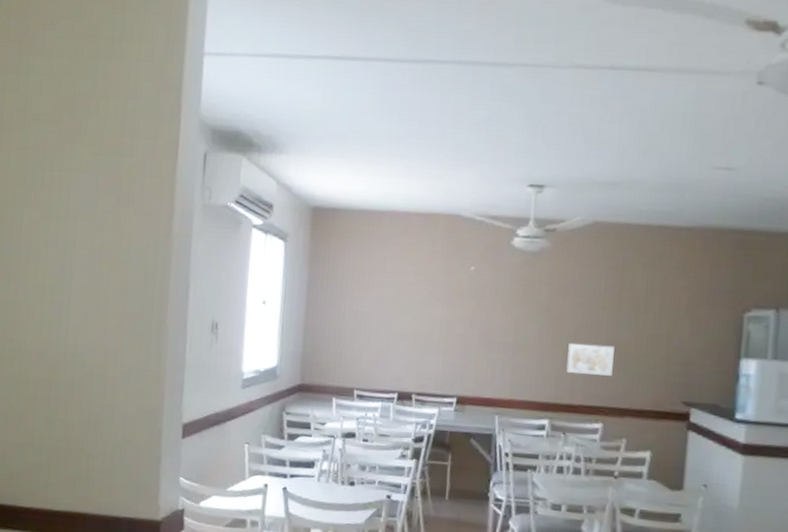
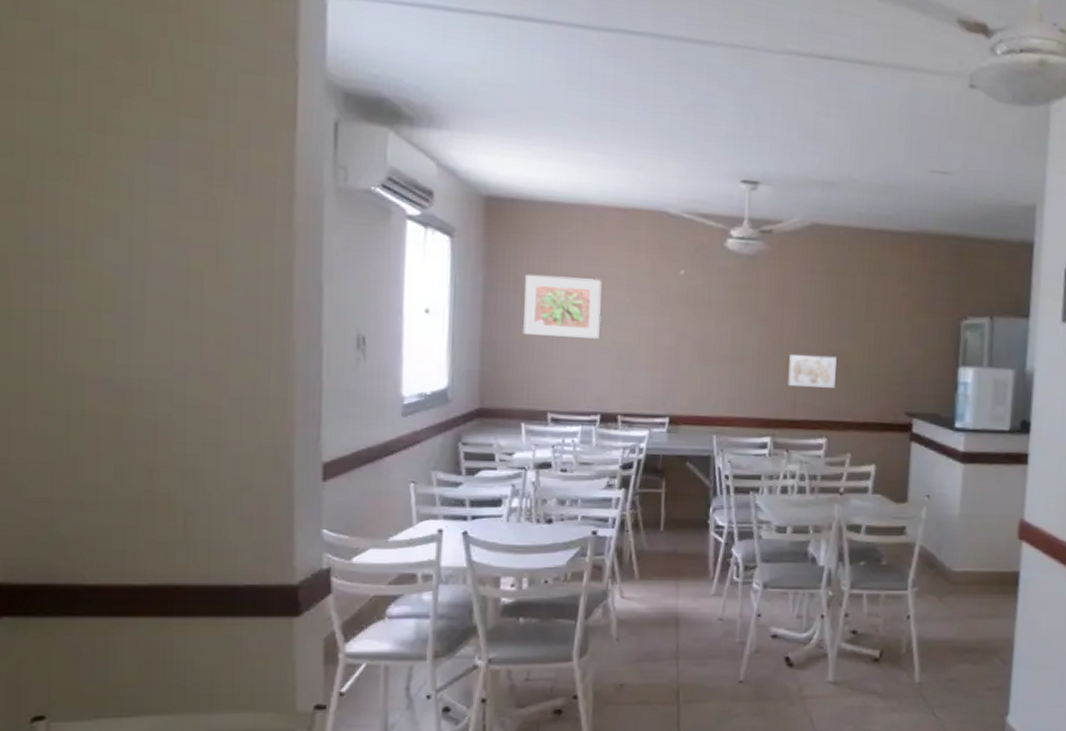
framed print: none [337,271,403,327] -> present [523,274,602,339]

